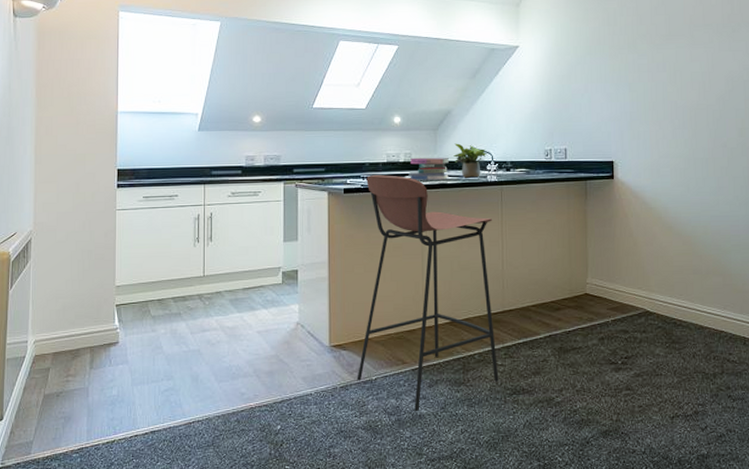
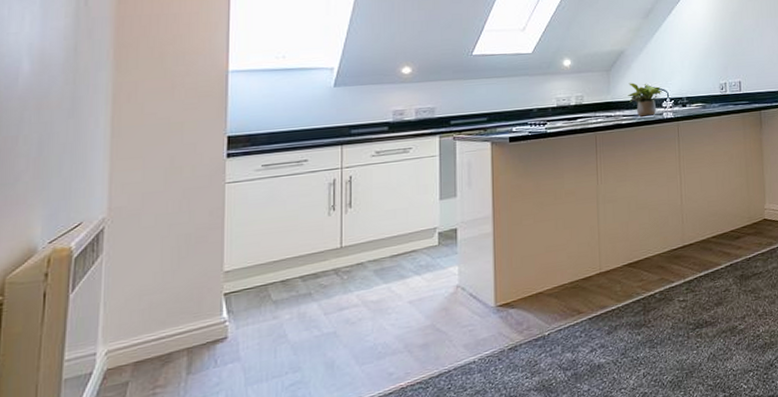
bar stool: present [357,175,499,411] -> none [527,119,681,362]
books: present [408,157,449,180] -> none [580,97,624,123]

